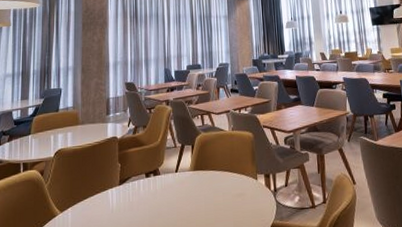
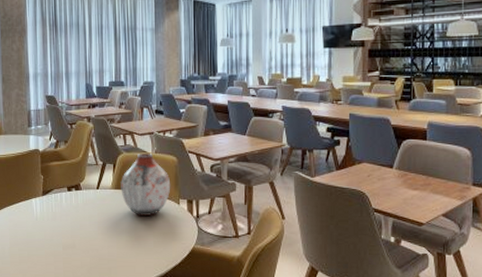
vase: none [199,131,248,196] -> present [120,154,171,217]

